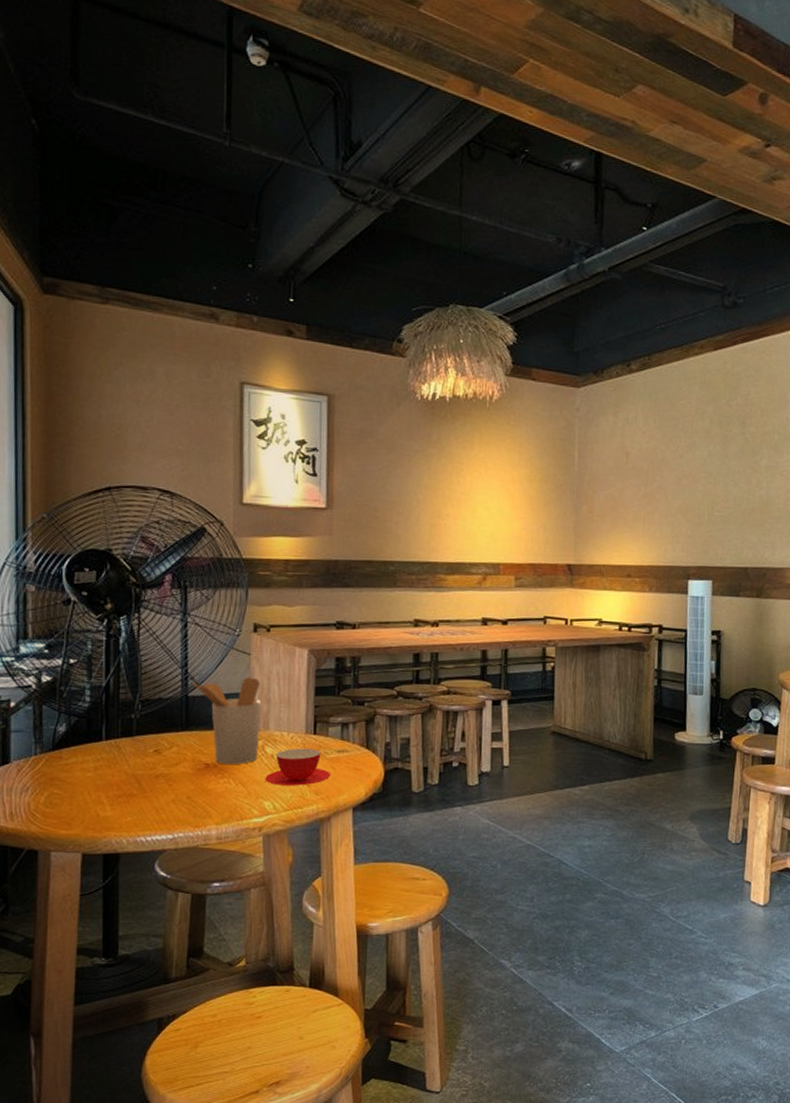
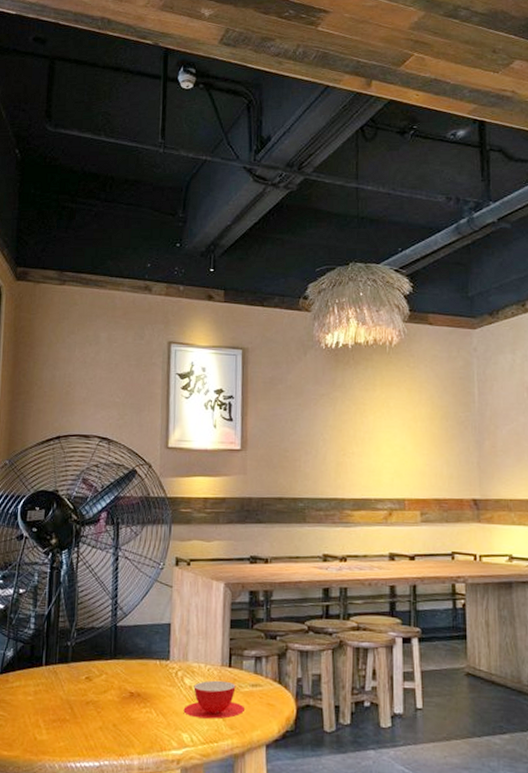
utensil holder: present [191,677,262,764] -> none [120,609,182,694]

